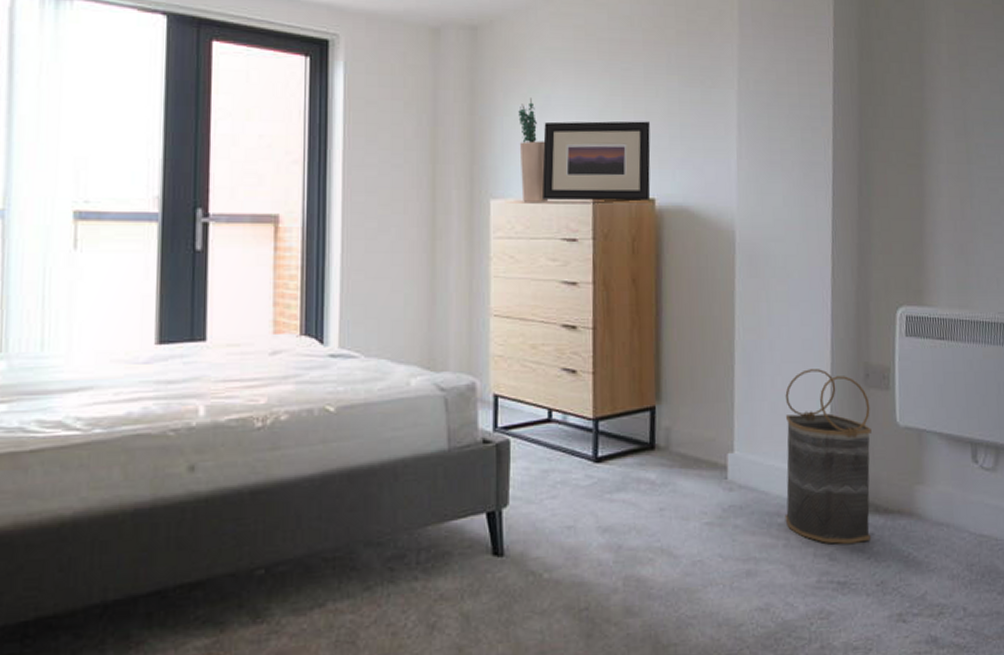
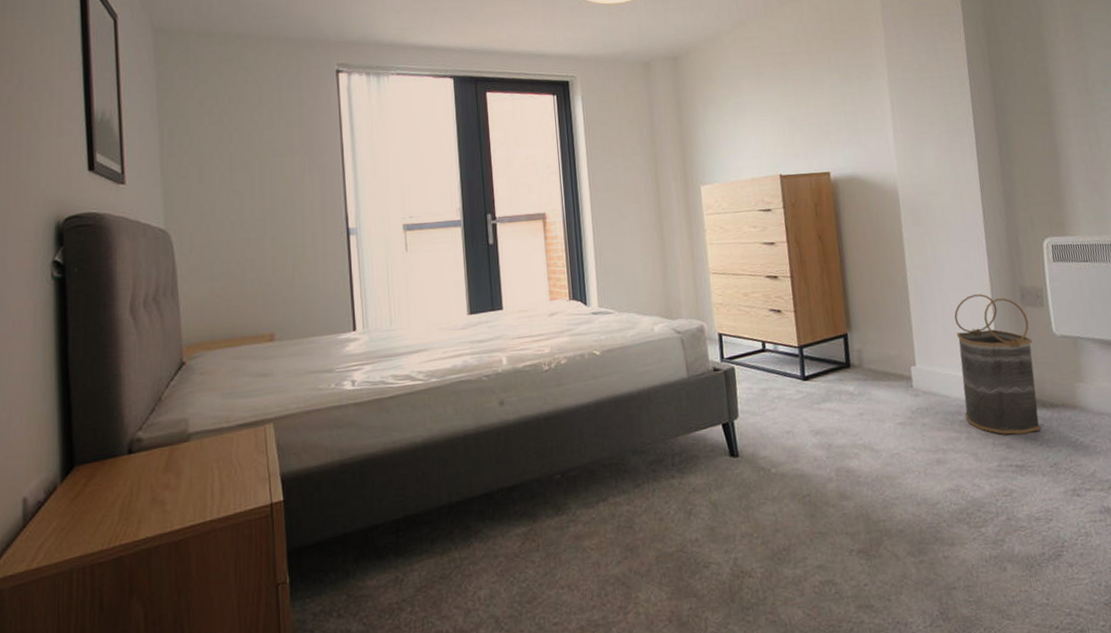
vase: present [518,98,549,204] -> none [715,105,746,186]
picture frame: present [542,121,651,201] -> none [736,113,826,183]

